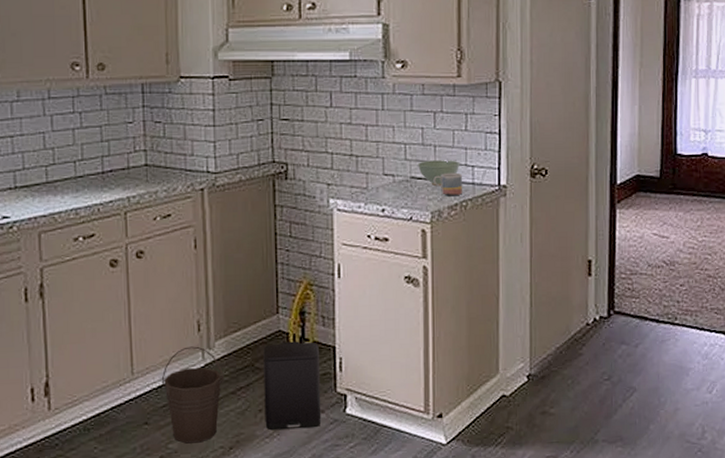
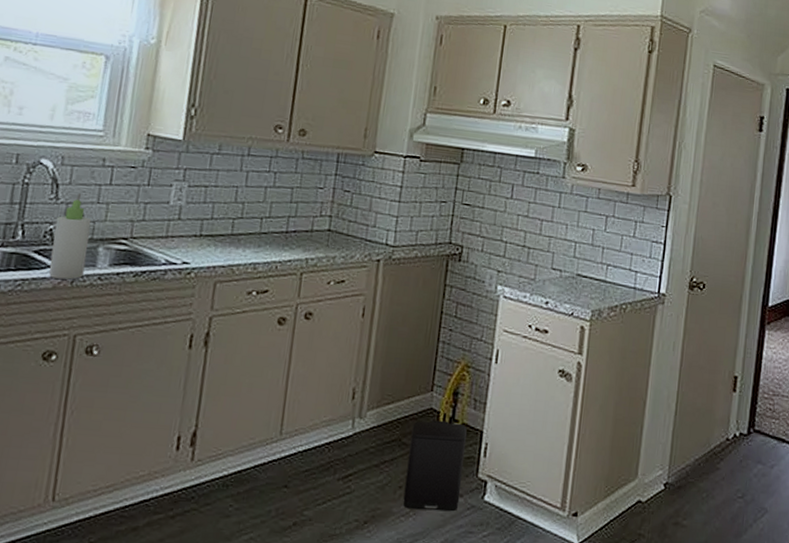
bucket: present [161,346,223,444] -> none [308,413,370,513]
bowl: present [418,160,460,186] -> none [585,260,625,286]
mug: present [433,172,463,196] -> none [597,274,626,298]

